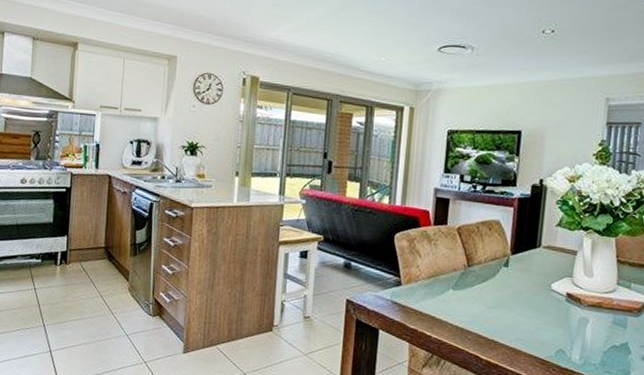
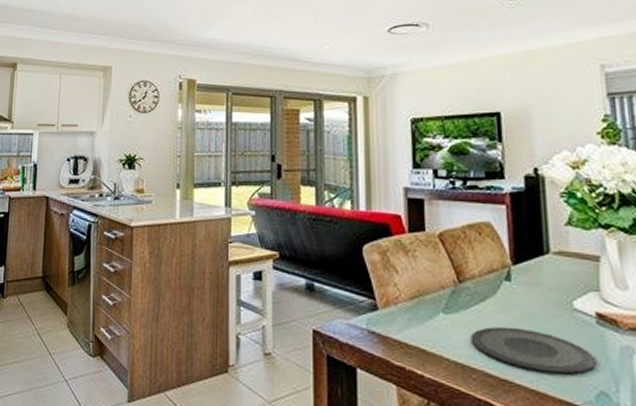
plate: none [470,300,560,337] -> present [470,326,596,375]

